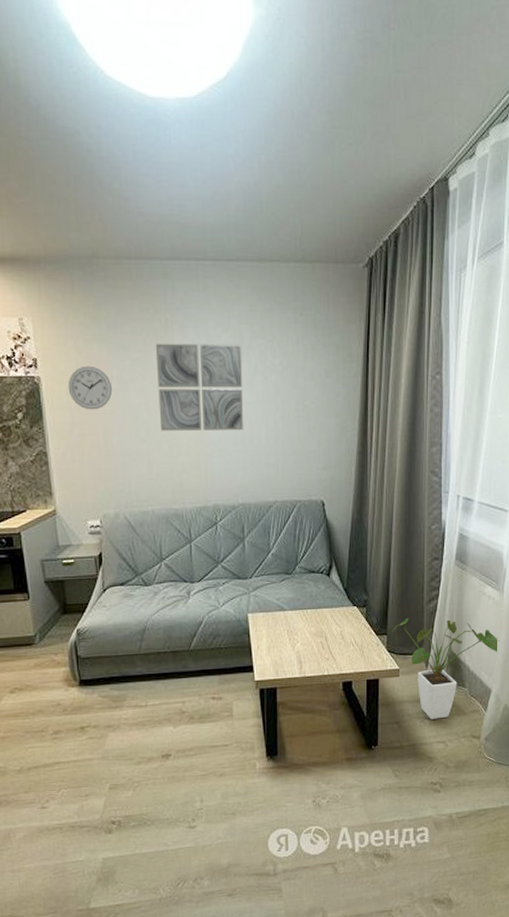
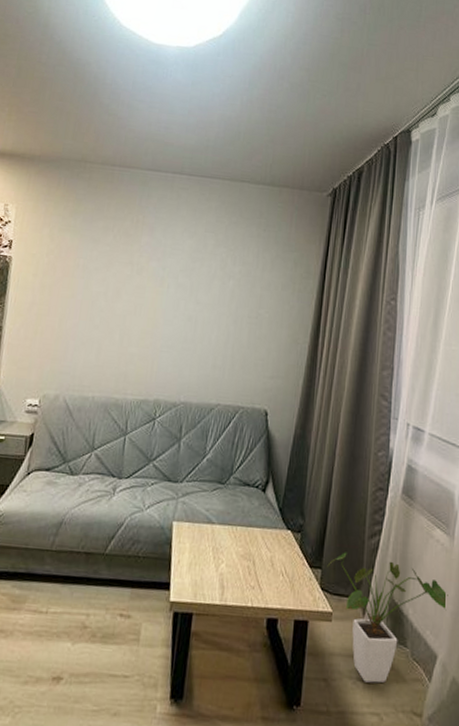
wall clock: present [68,366,113,410] -> none [35,252,77,293]
wall art: present [155,343,243,431] -> none [114,240,205,330]

